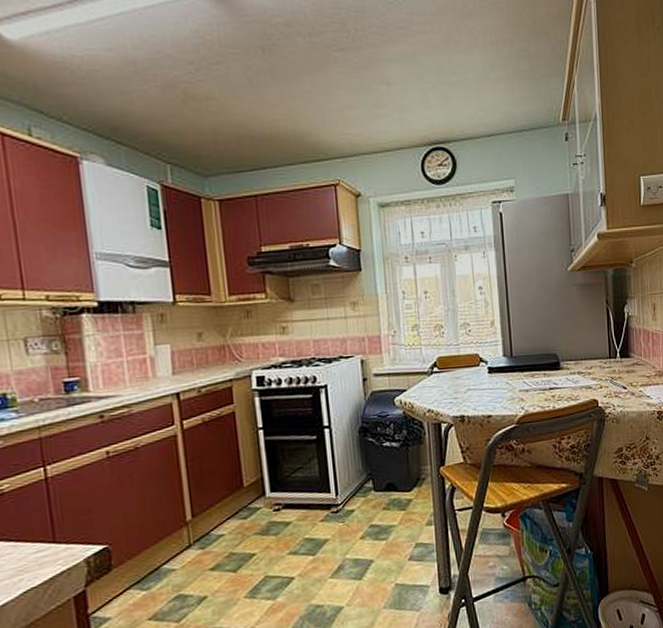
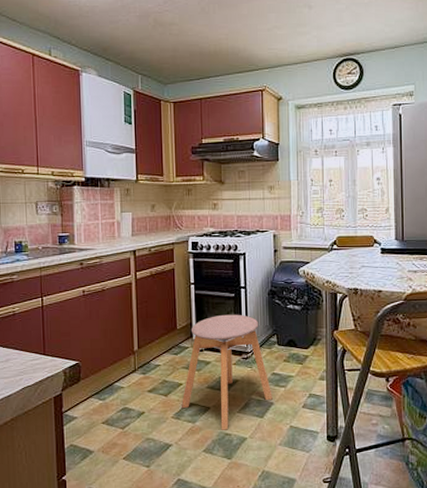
stool: none [255,459,372,603] -> present [181,314,273,430]

